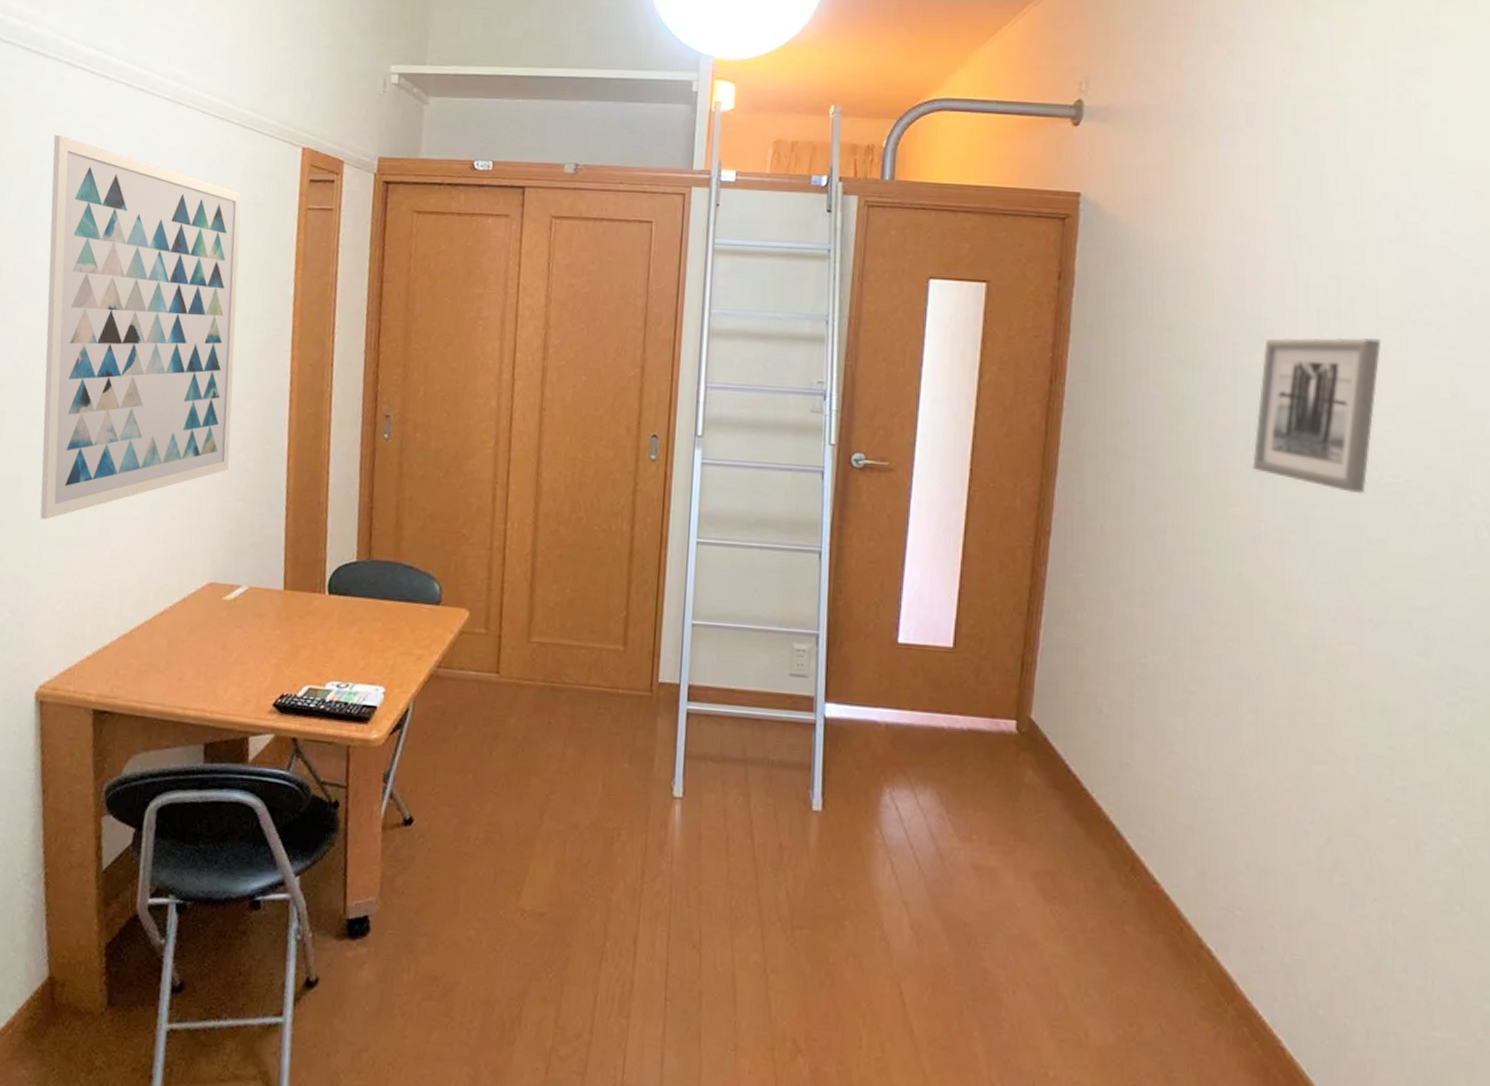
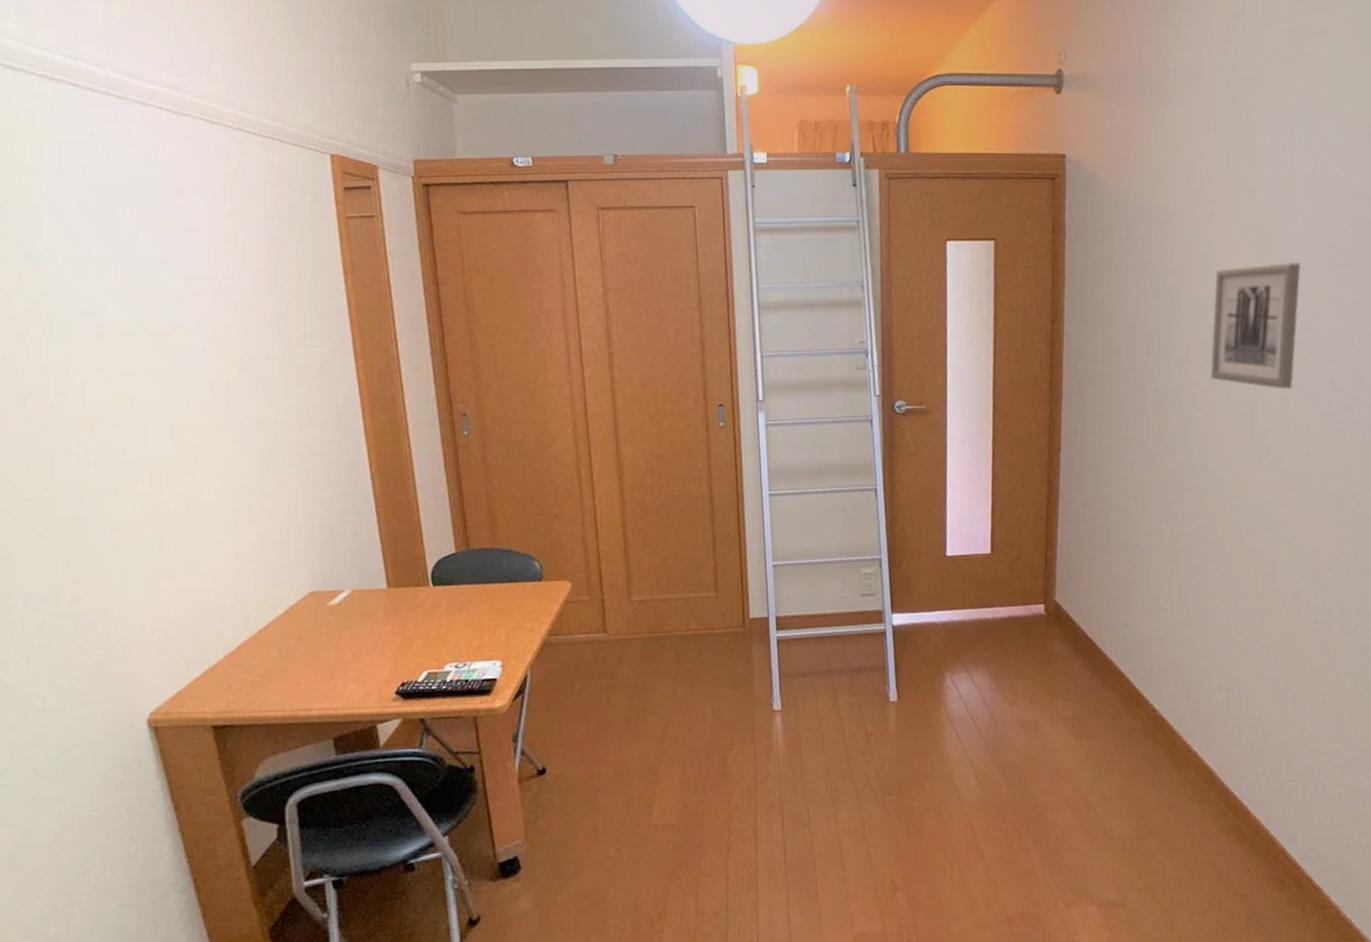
wall art: present [40,134,242,520] -> none [44,156,309,555]

